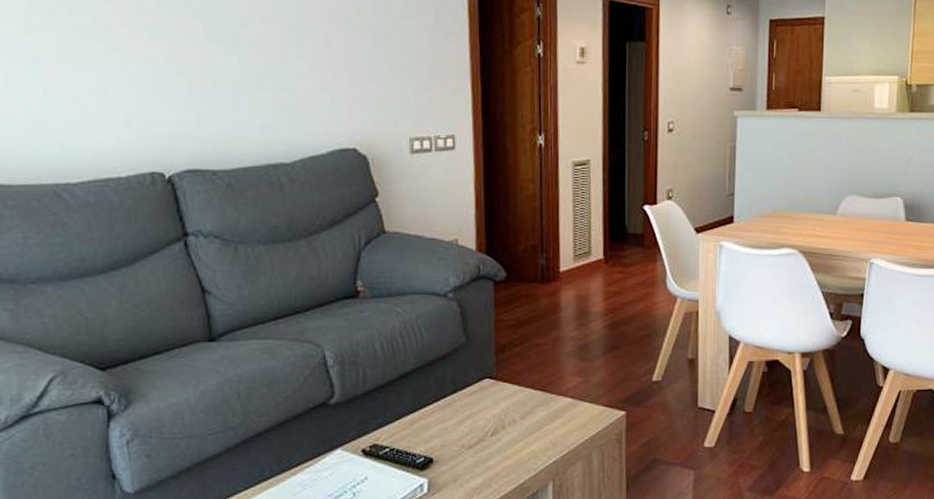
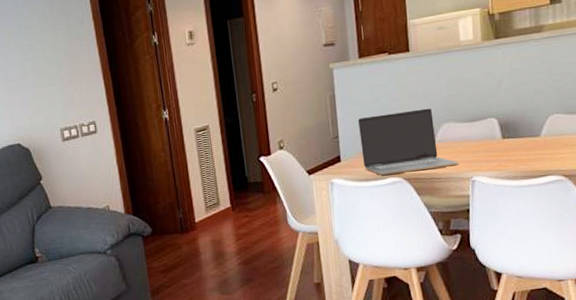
laptop: none [757,176,859,245] -> present [357,108,459,176]

